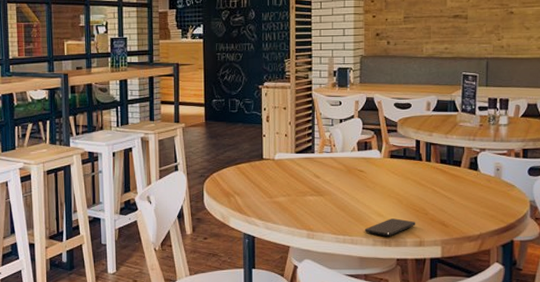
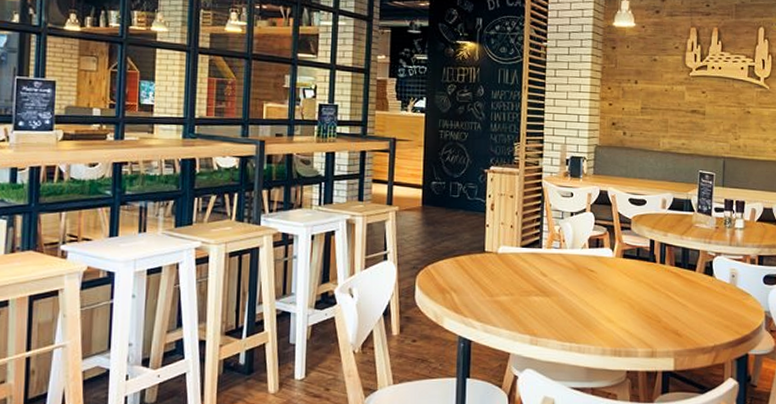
smartphone: present [365,218,416,237] -> none [593,325,648,345]

